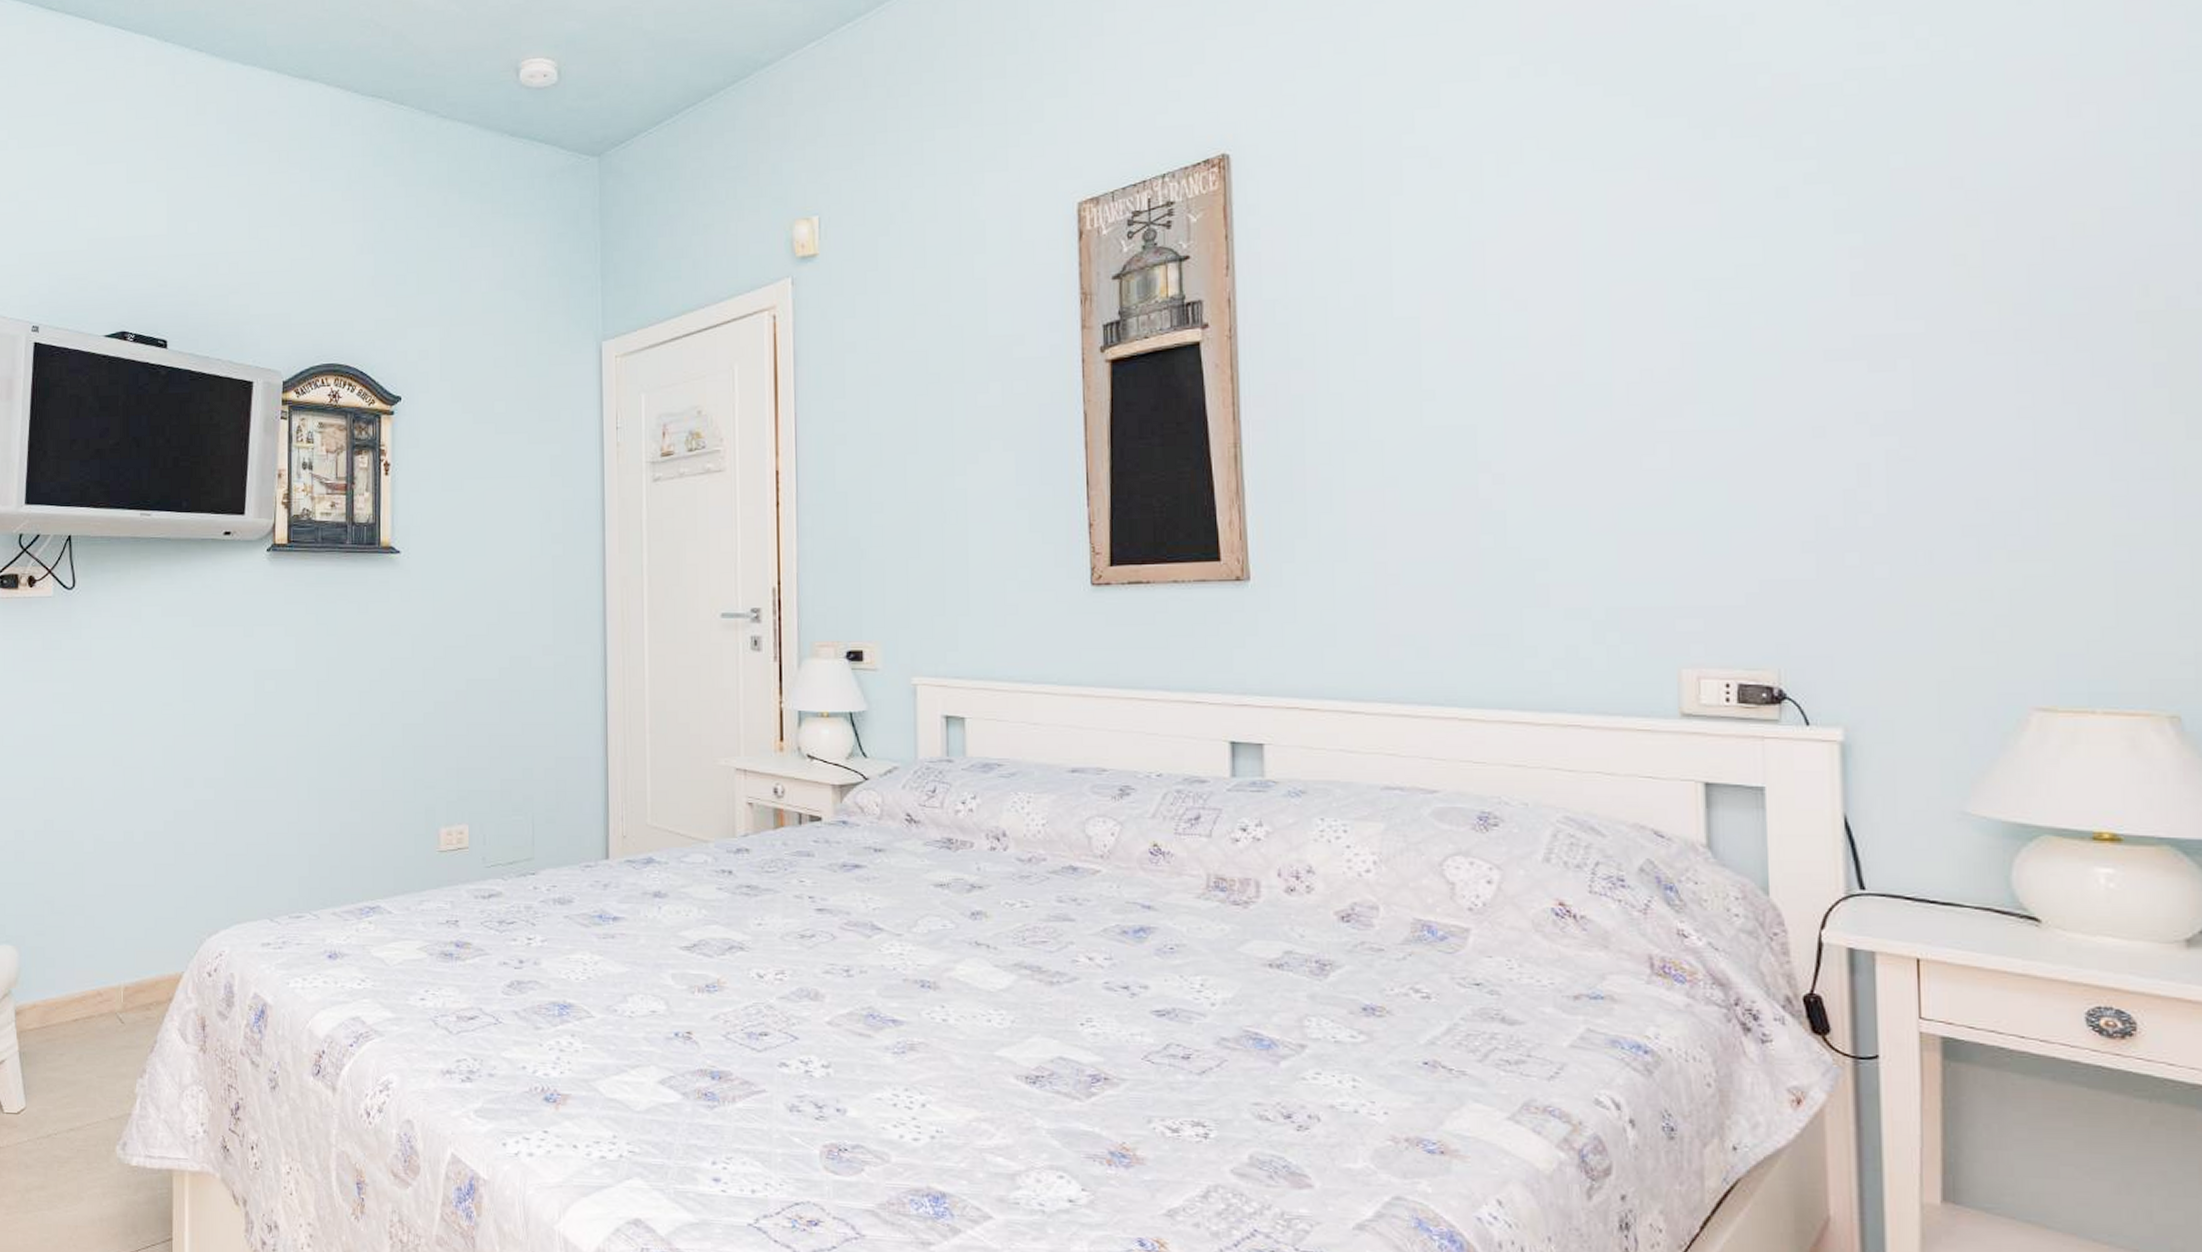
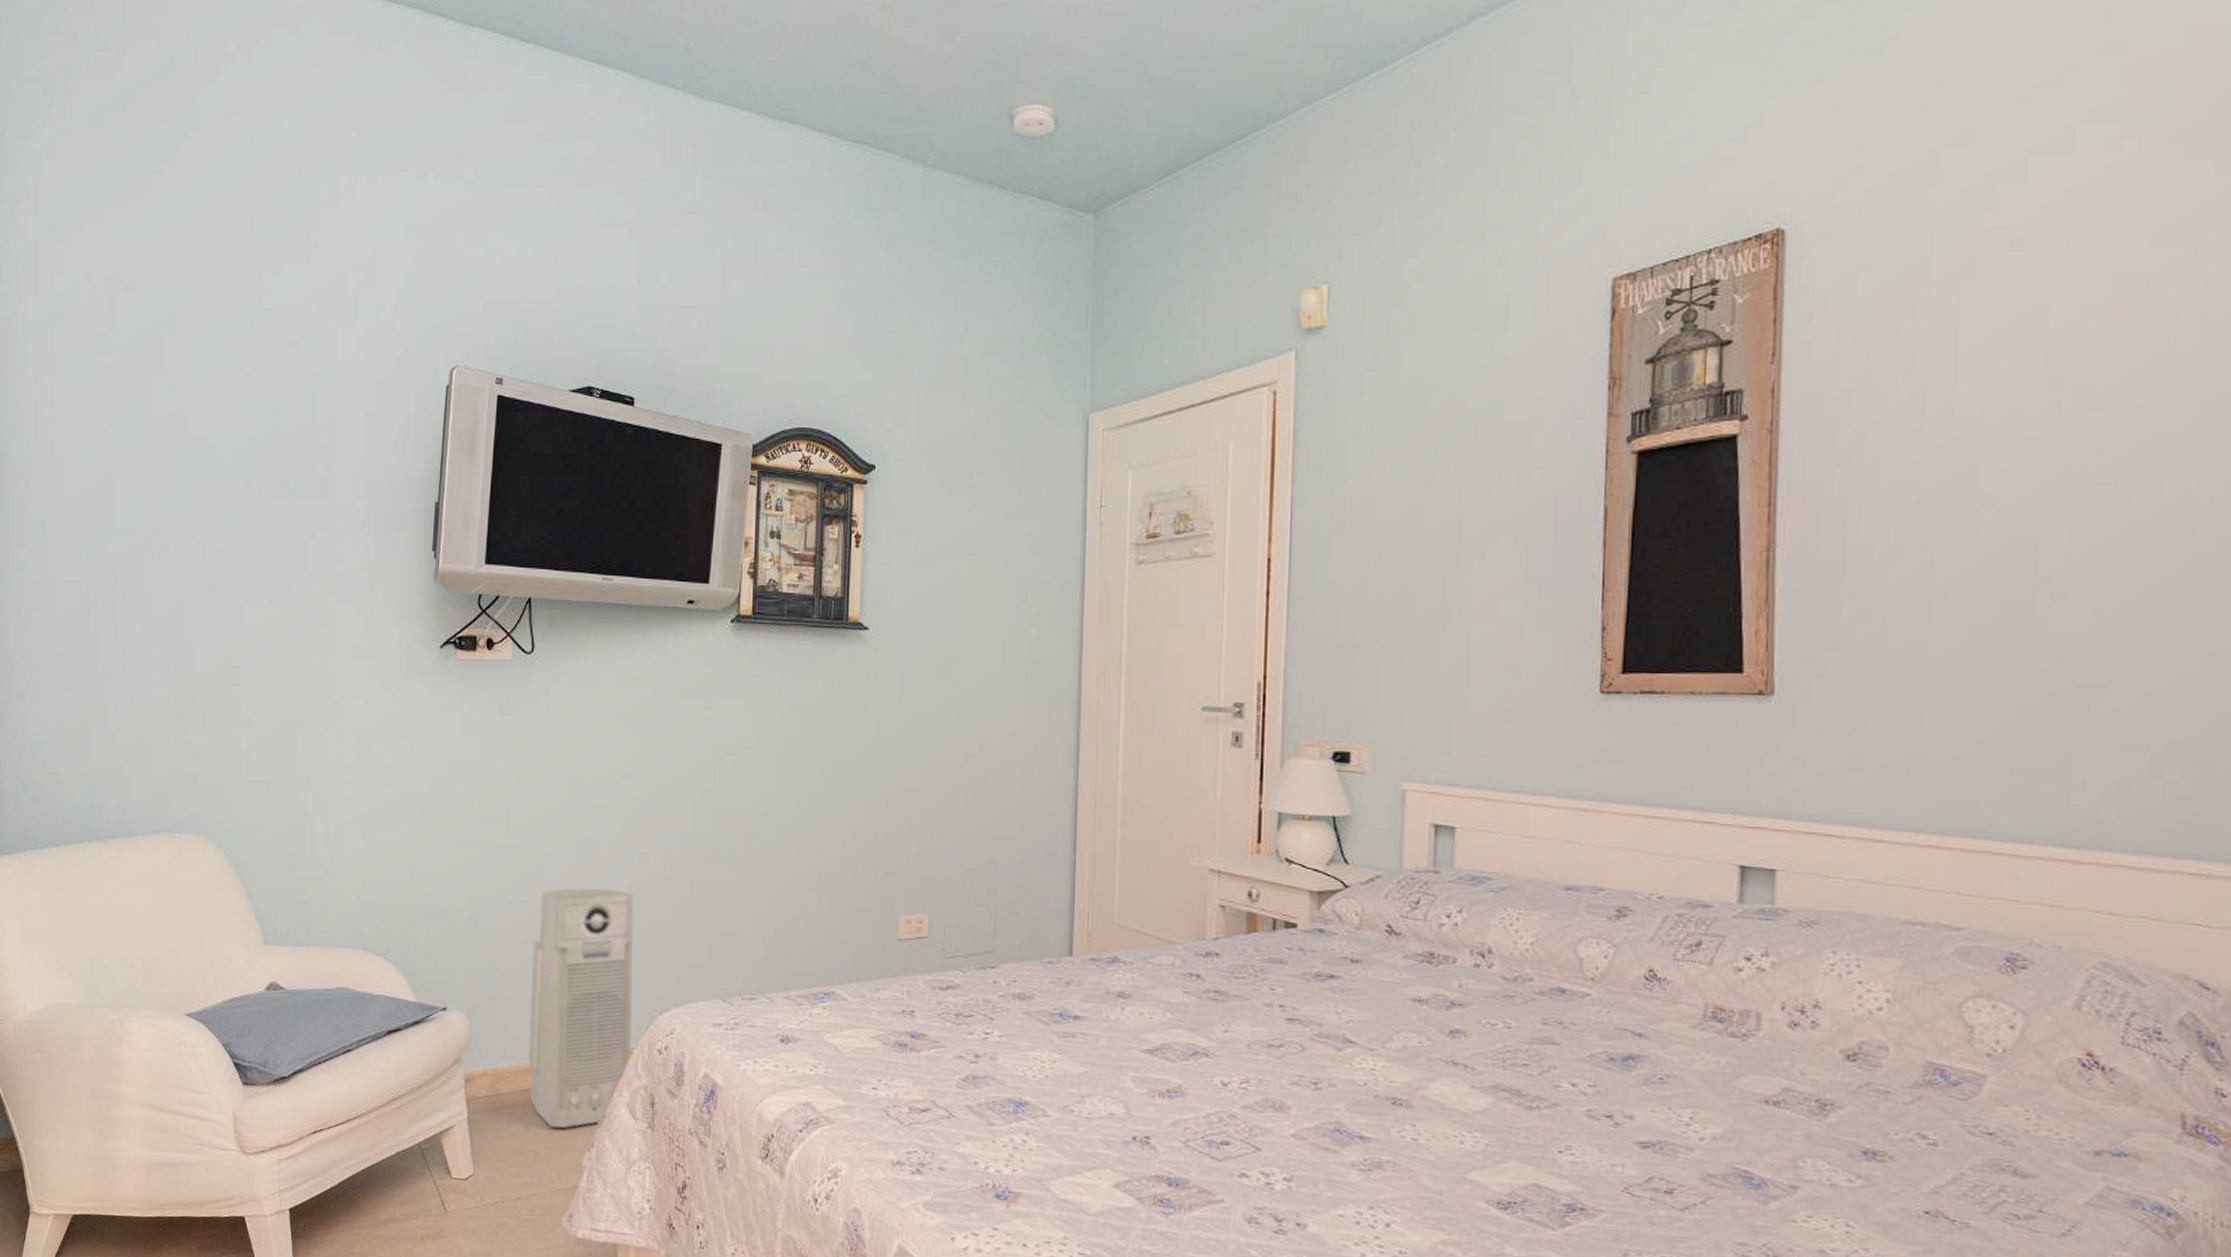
air purifier: none [78,815,181,1057] -> present [528,887,634,1128]

